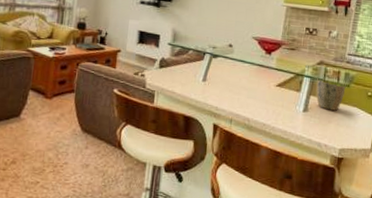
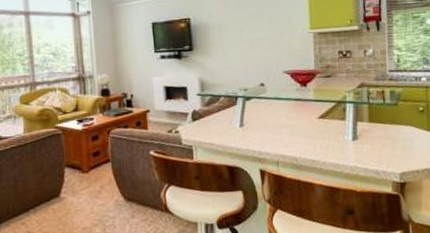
plant pot: present [316,78,346,111] -> none [361,102,394,134]

